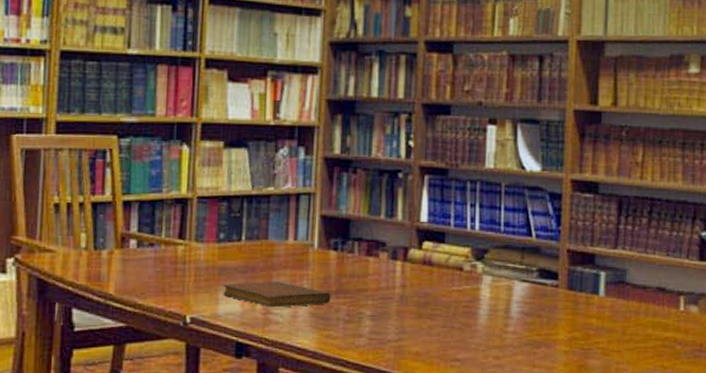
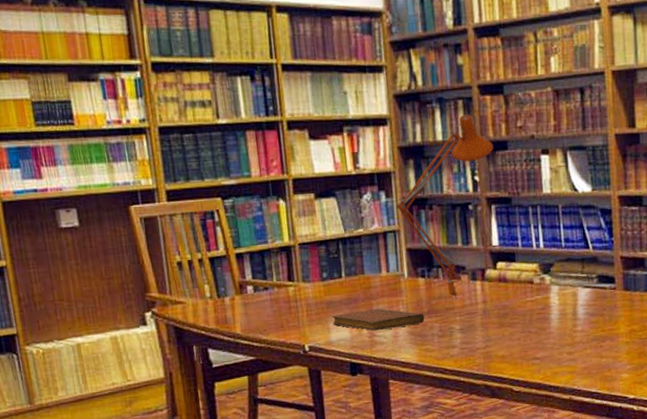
desk lamp: none [315,71,435,281] -> present [396,114,494,301]

